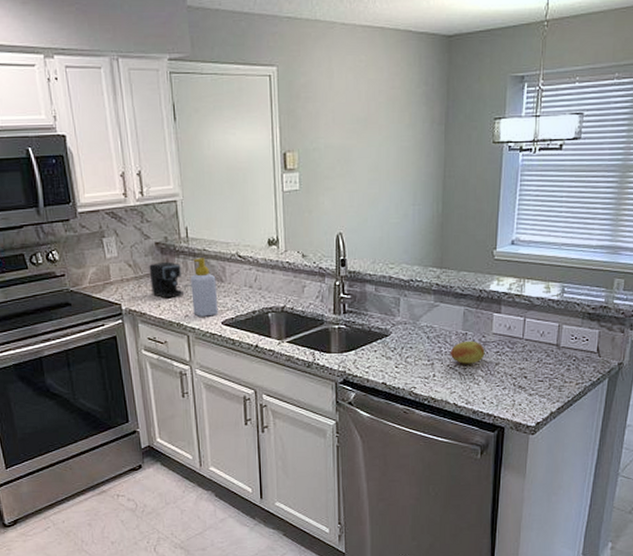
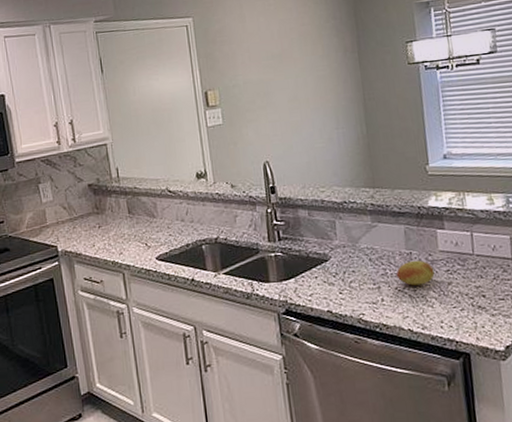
coffee maker: present [149,261,192,299] -> none [83,201,125,238]
soap bottle: present [191,258,219,317] -> none [123,195,152,254]

